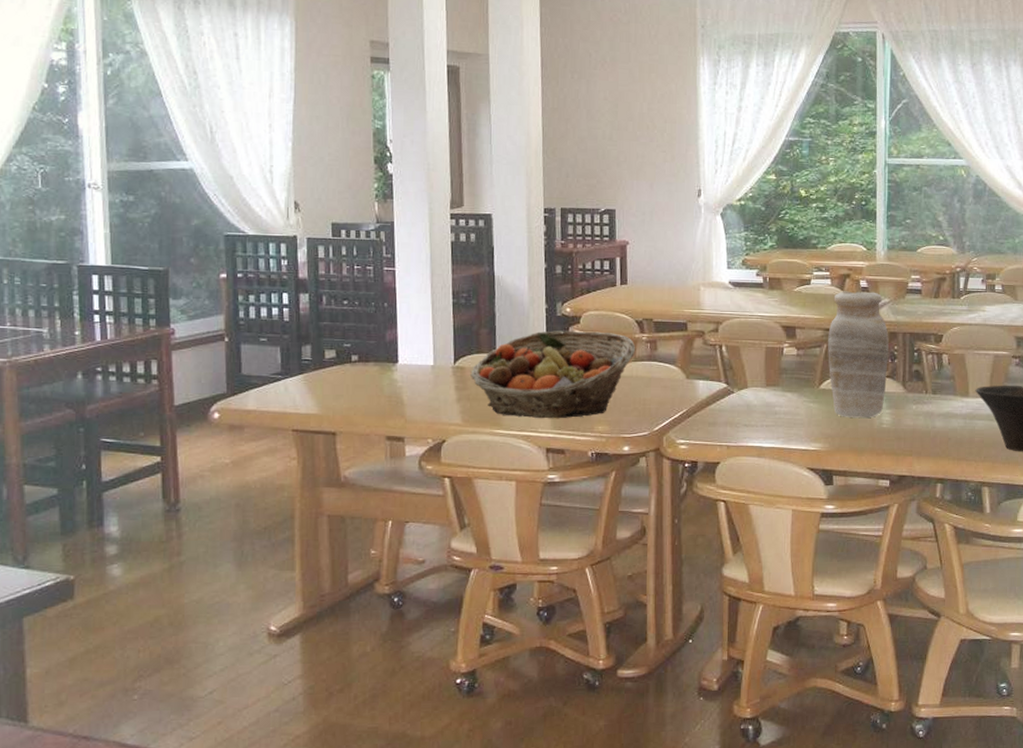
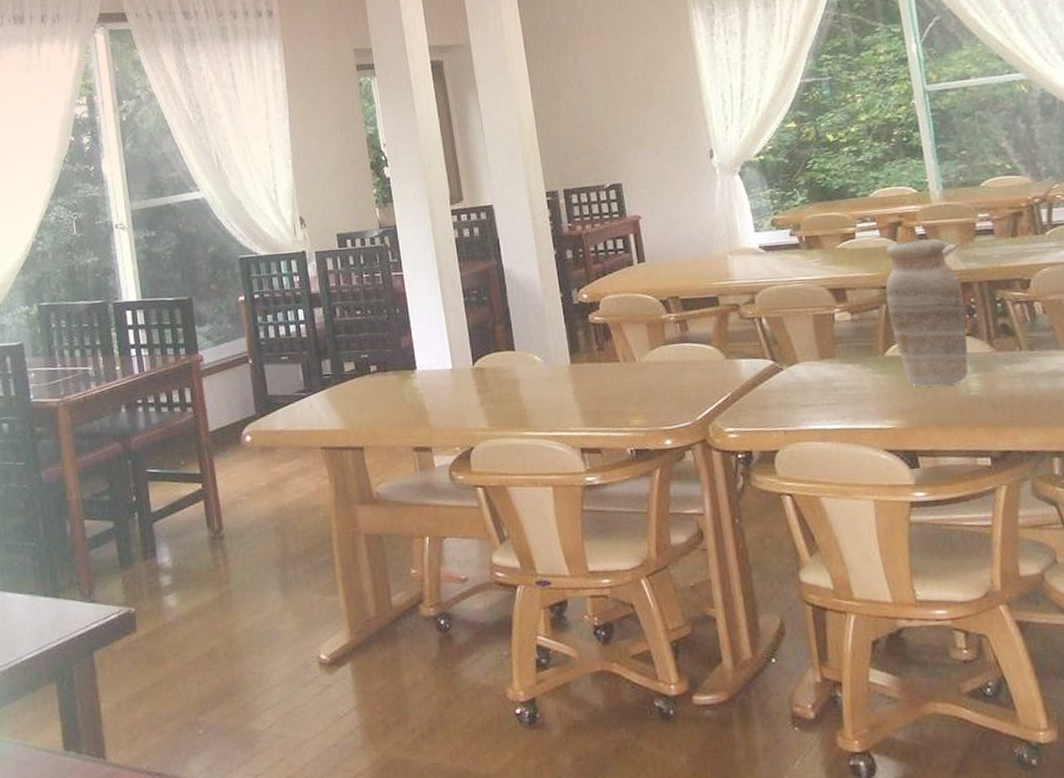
fruit basket: present [470,330,636,419] -> none [491,316,665,417]

